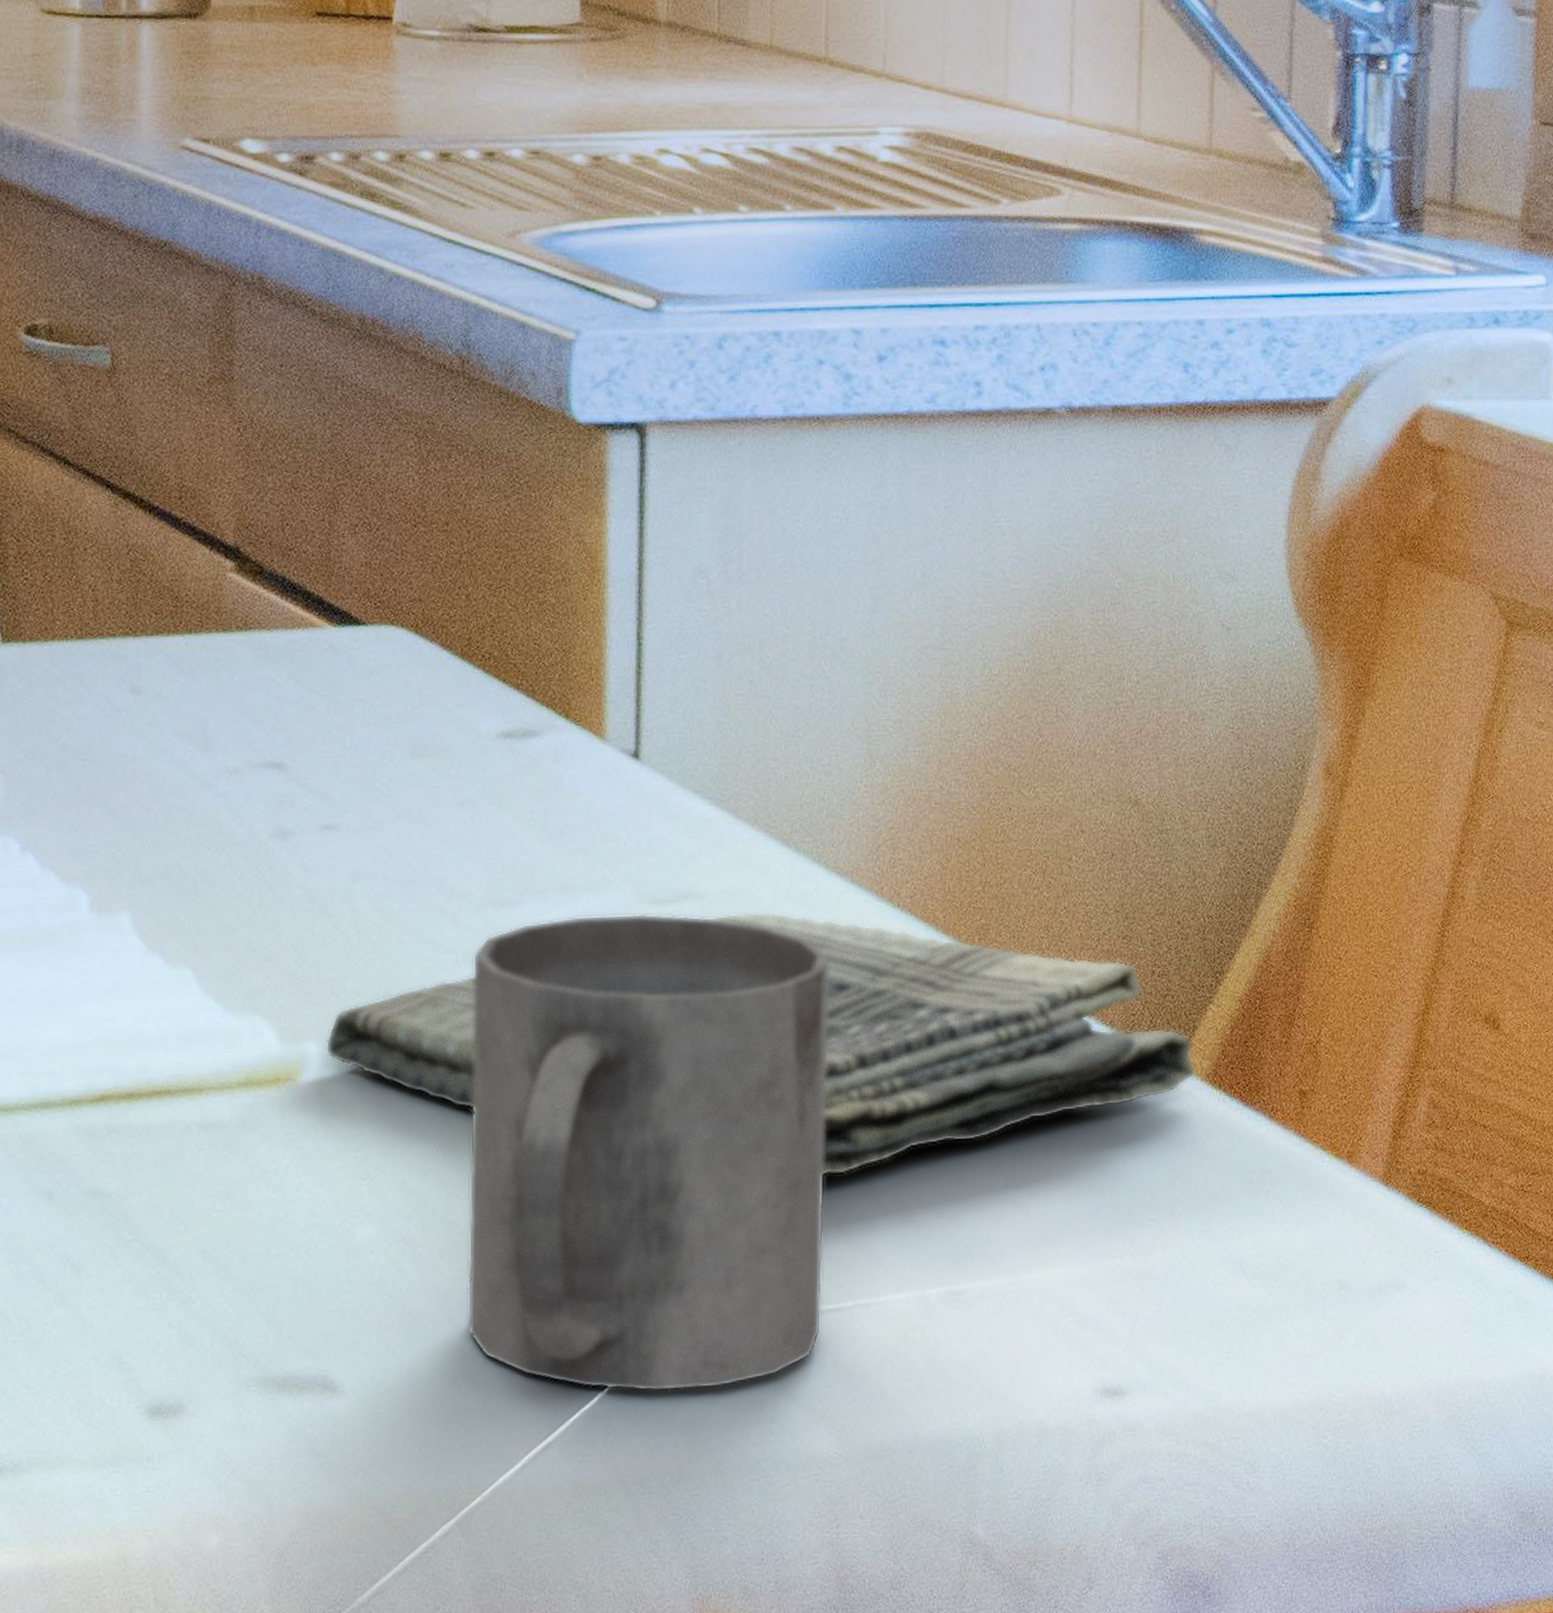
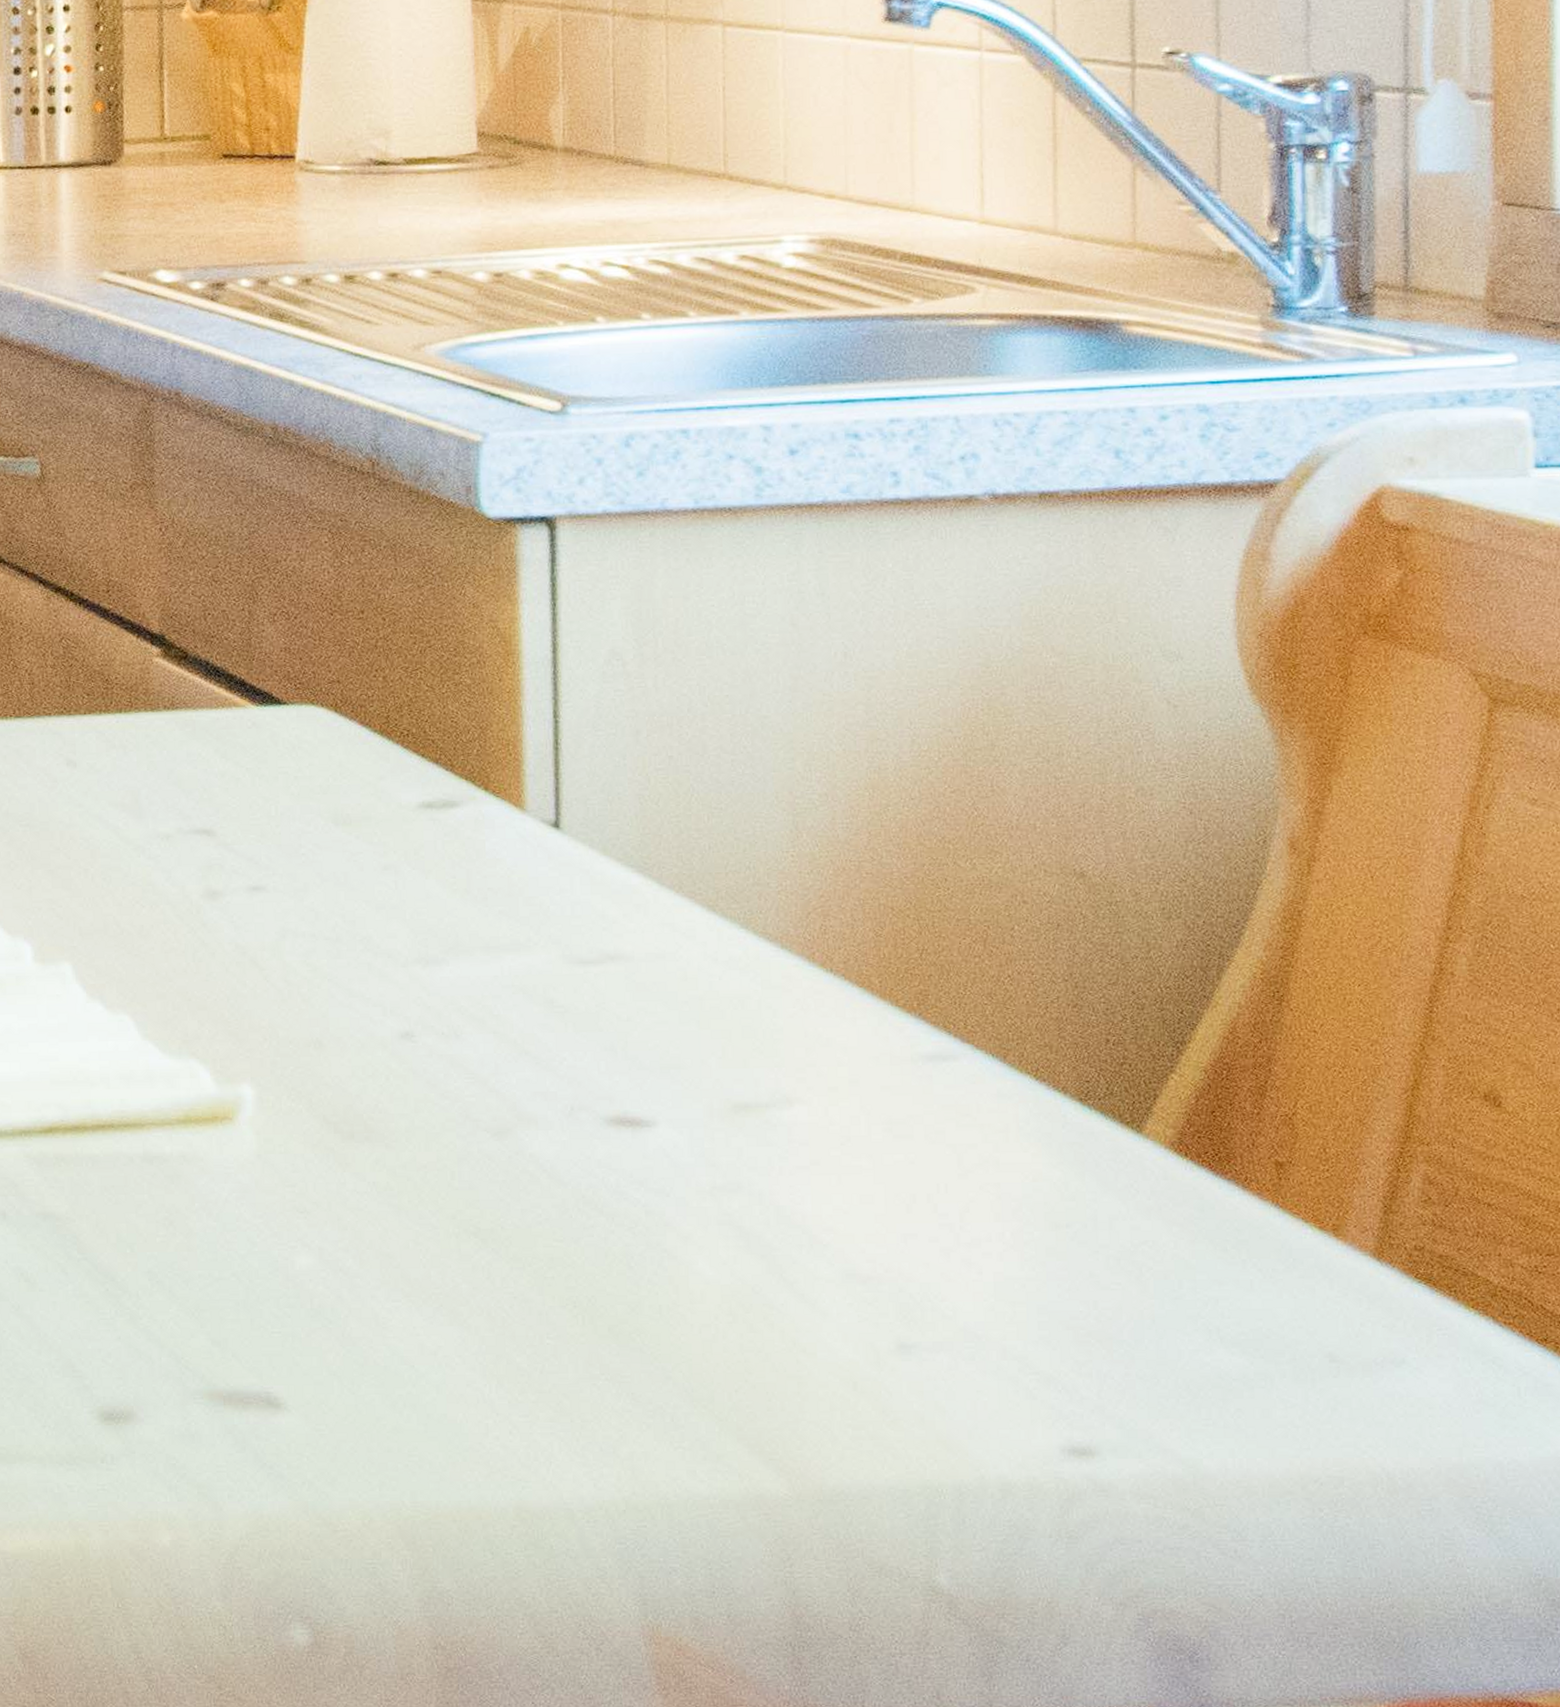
dish towel: present [325,911,1195,1176] -> none [260,974,1158,1228]
mug: present [467,913,829,1393] -> none [400,973,767,1426]

